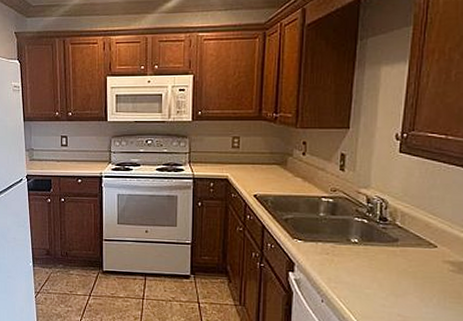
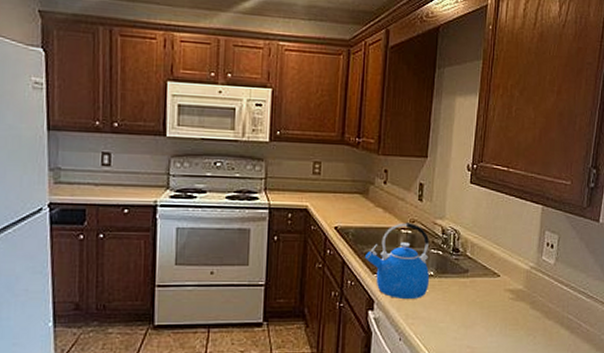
kettle: none [285,191,354,264] -> present [365,223,430,299]

